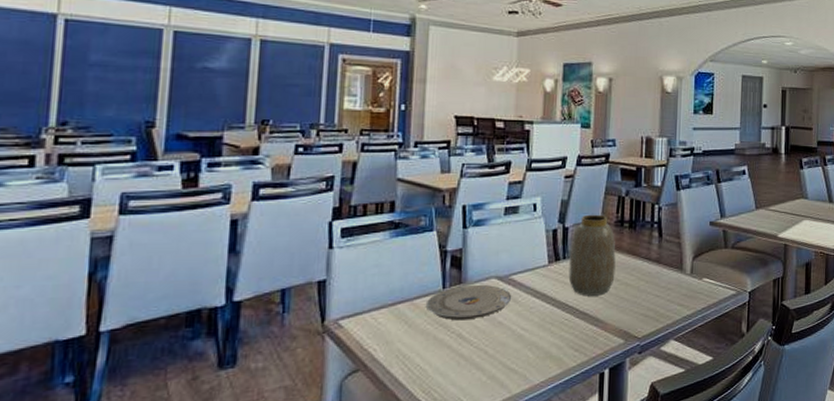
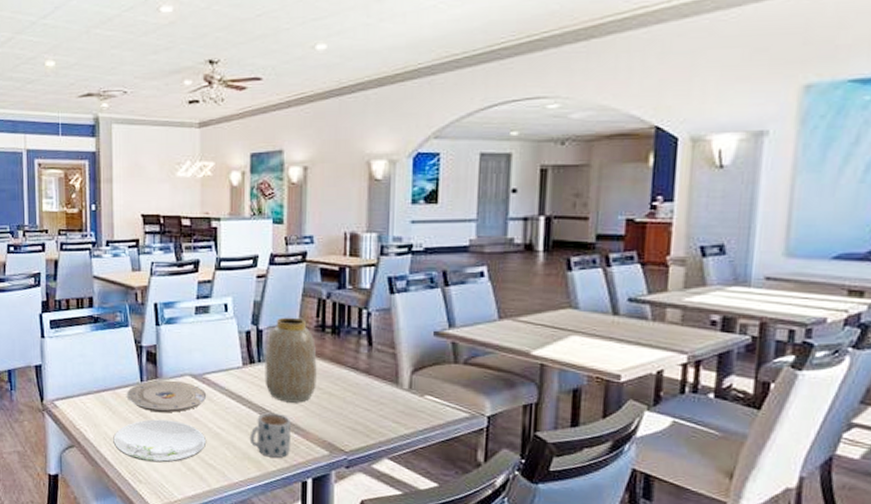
plate: none [407,327,510,376] -> present [113,419,207,463]
mug: none [552,307,591,353] -> present [249,412,290,458]

